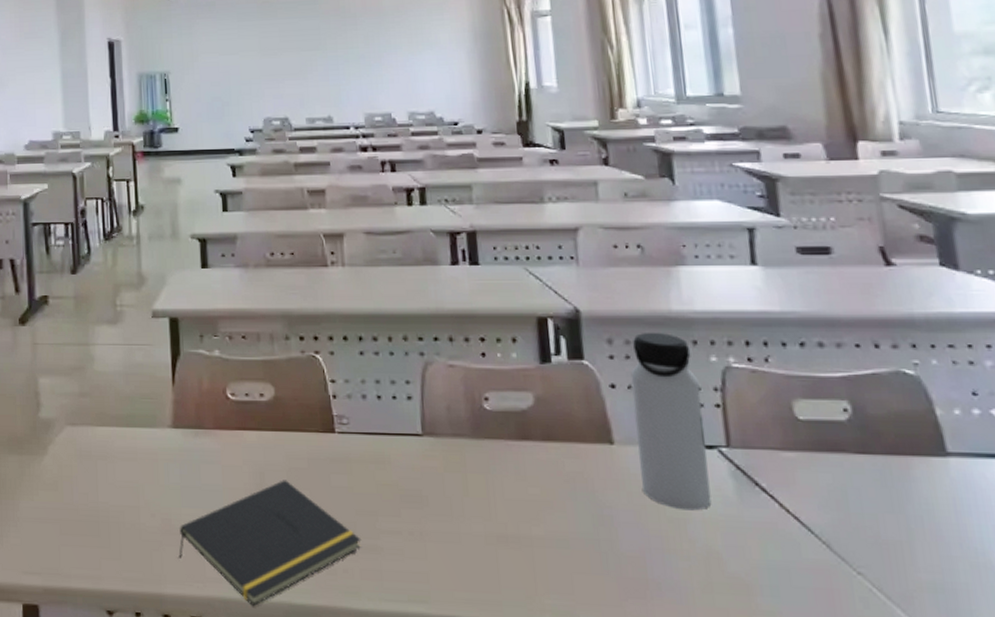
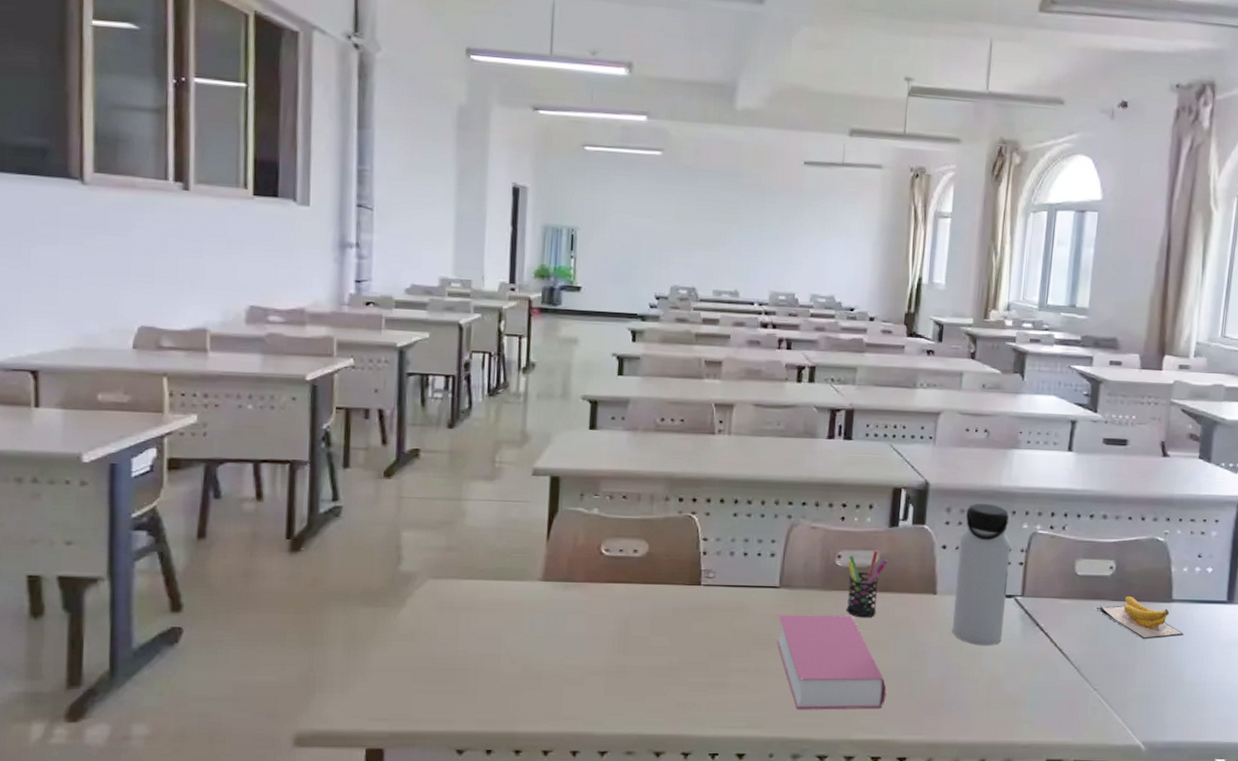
notepad: present [179,480,362,606] -> none [536,627,712,738]
book: none [426,467,573,587] -> present [776,614,887,710]
pen holder: none [498,390,546,473] -> present [846,550,888,618]
banana: none [833,448,979,507] -> present [1095,597,1185,640]

